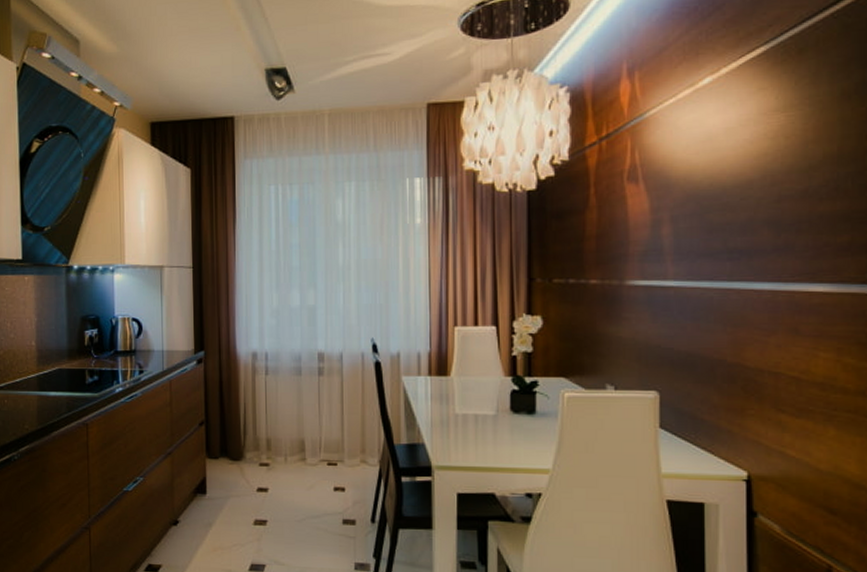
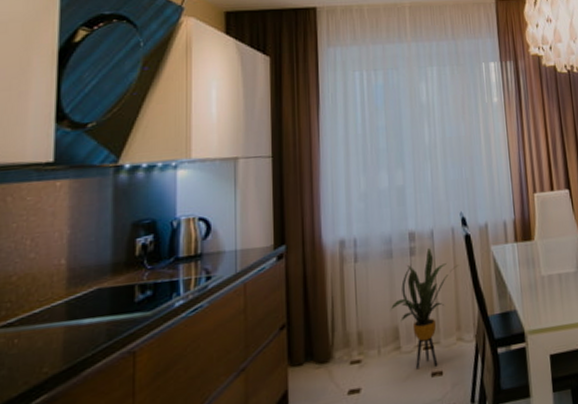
house plant: none [297,371,367,482] -> present [390,248,459,370]

